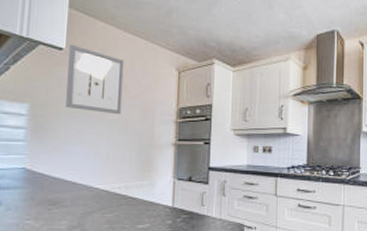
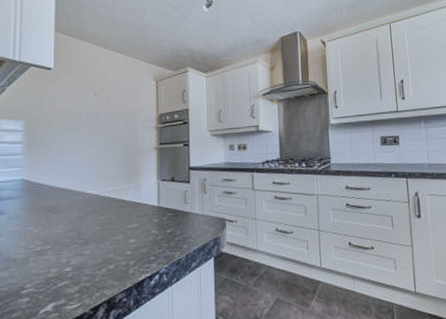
wall art: present [65,44,124,115] -> none [57,64,107,125]

